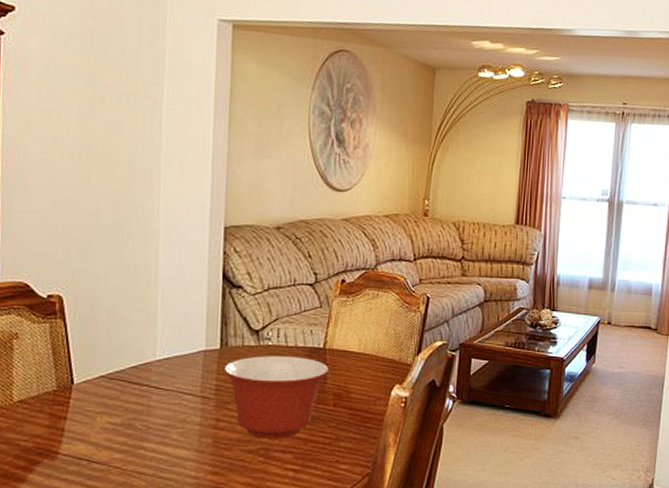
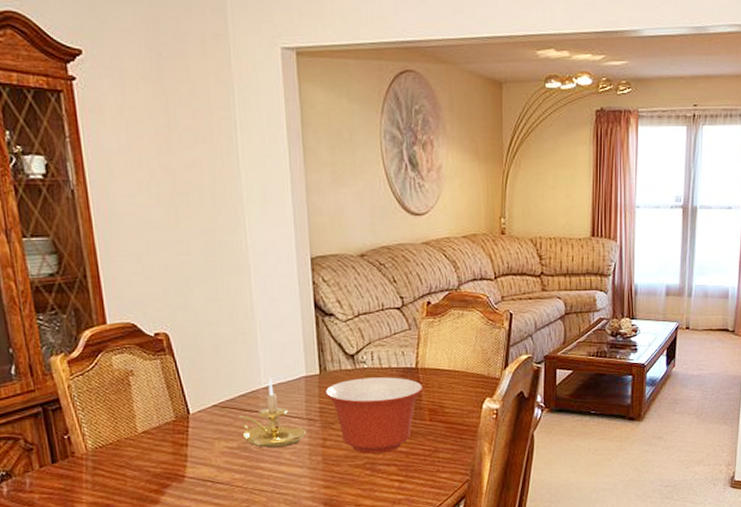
candle holder: none [126,349,198,425] -> present [238,377,306,447]

